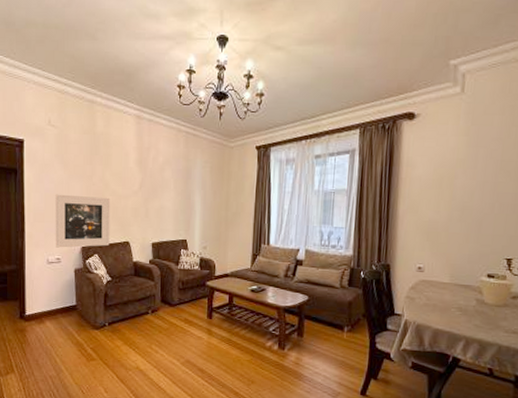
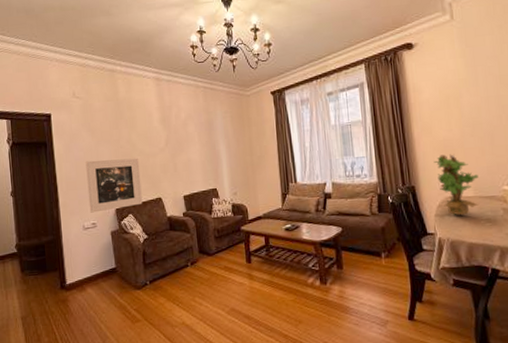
flower bouquet: none [414,236,458,301] -> present [434,154,478,216]

